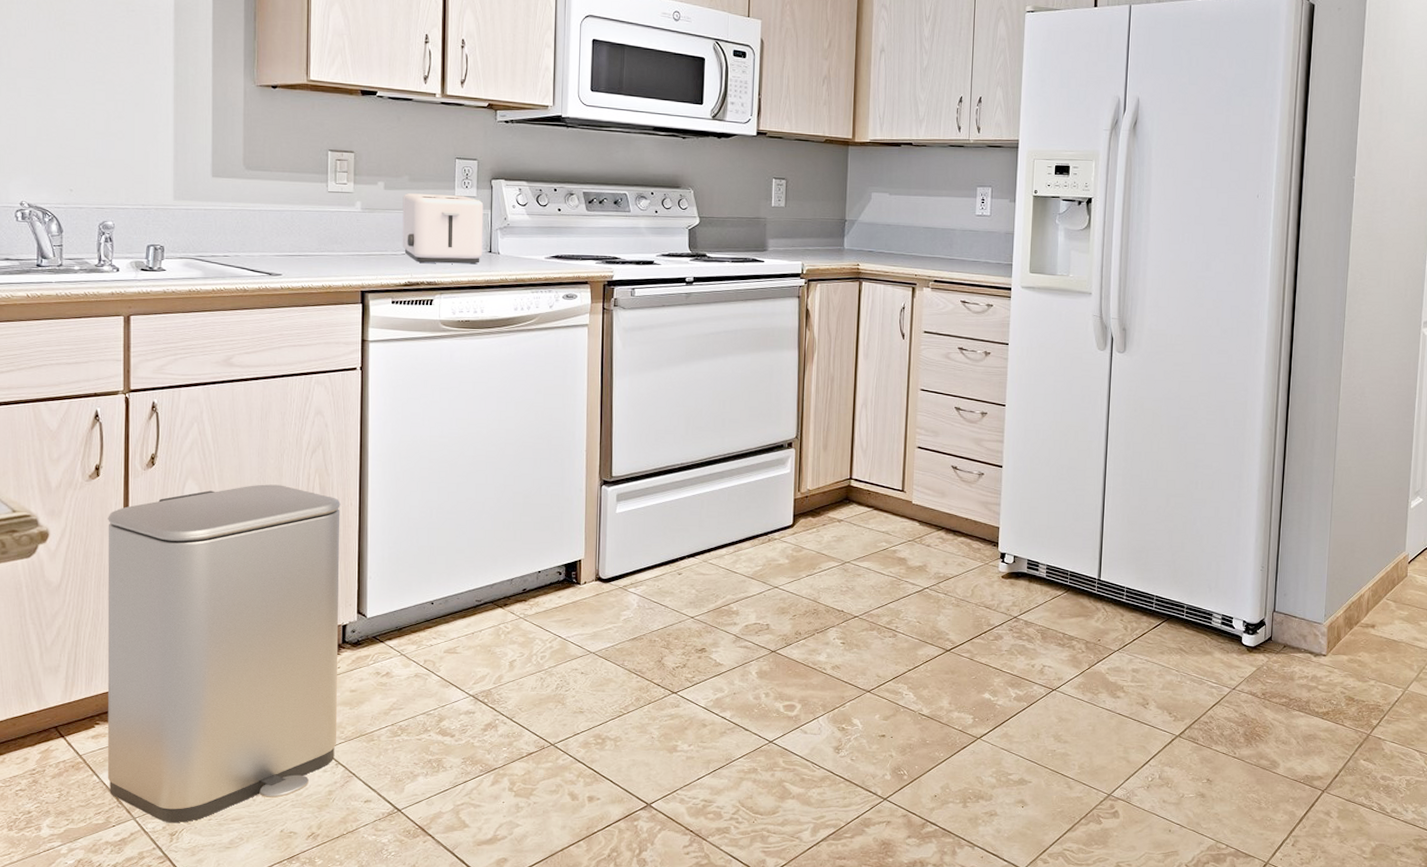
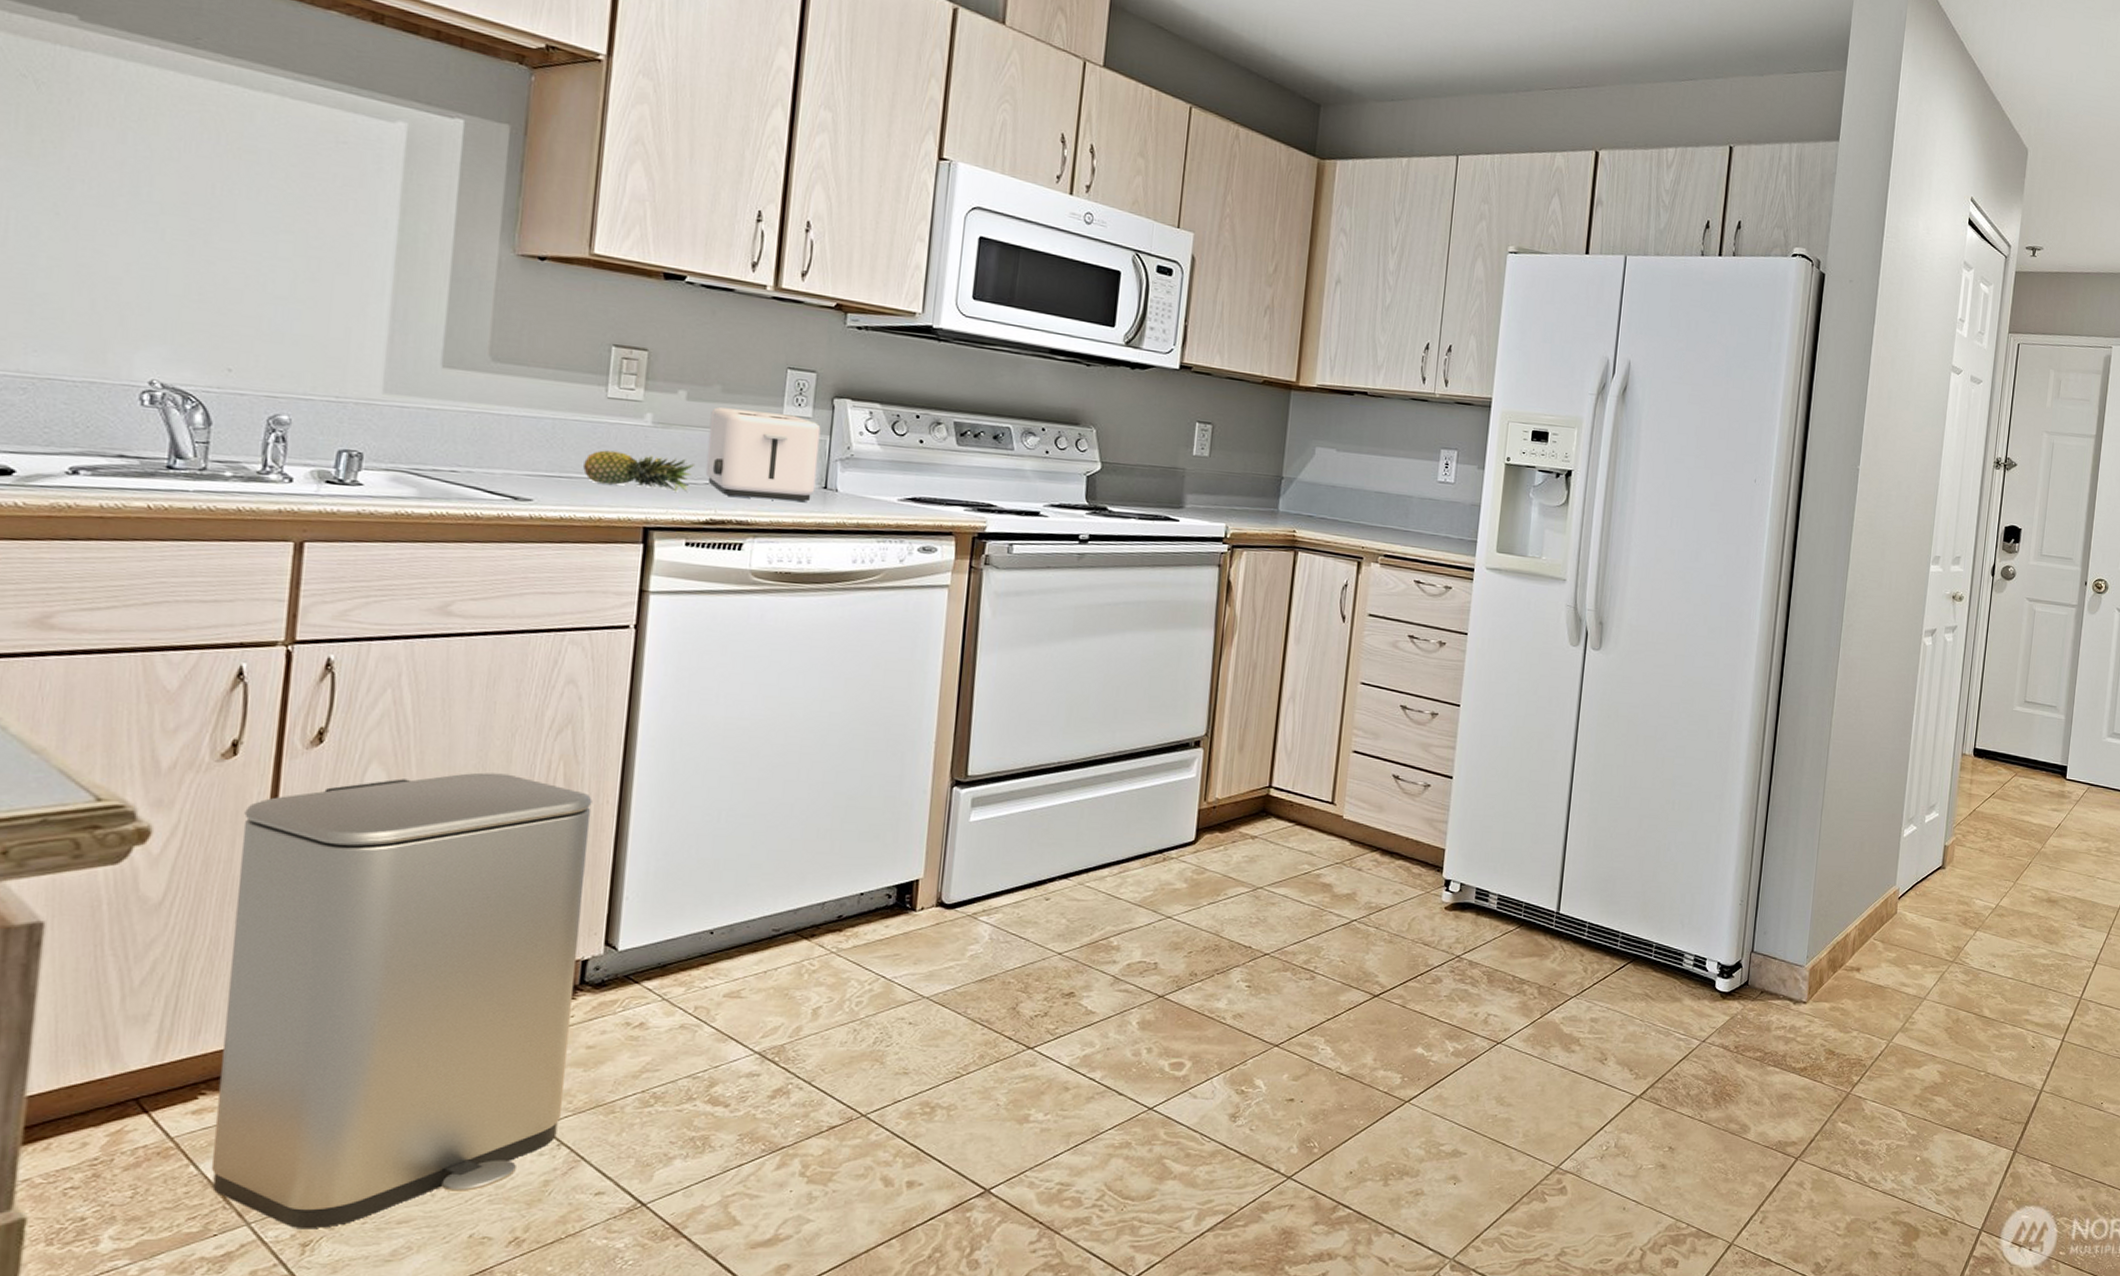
fruit: none [315,233,394,263] -> present [583,450,694,494]

